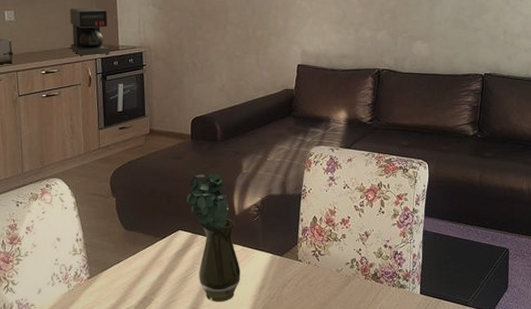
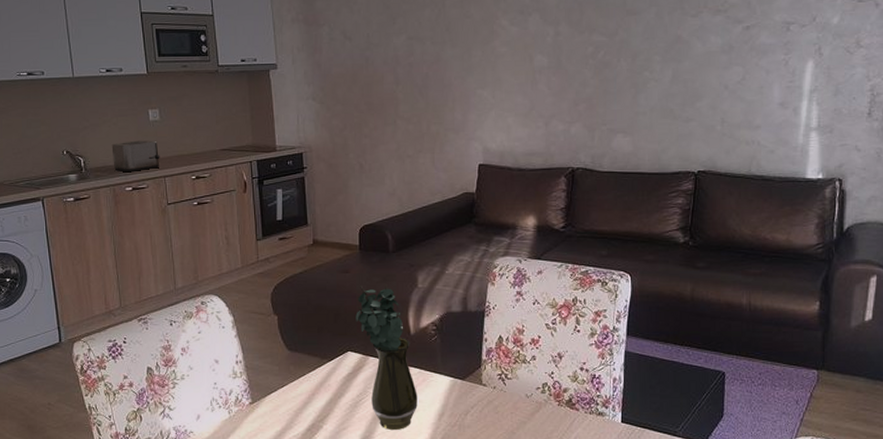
coffee maker: present [70,7,110,57] -> none [220,103,267,160]

